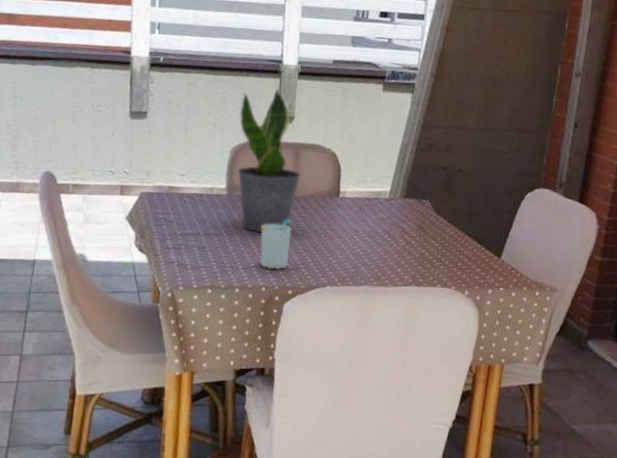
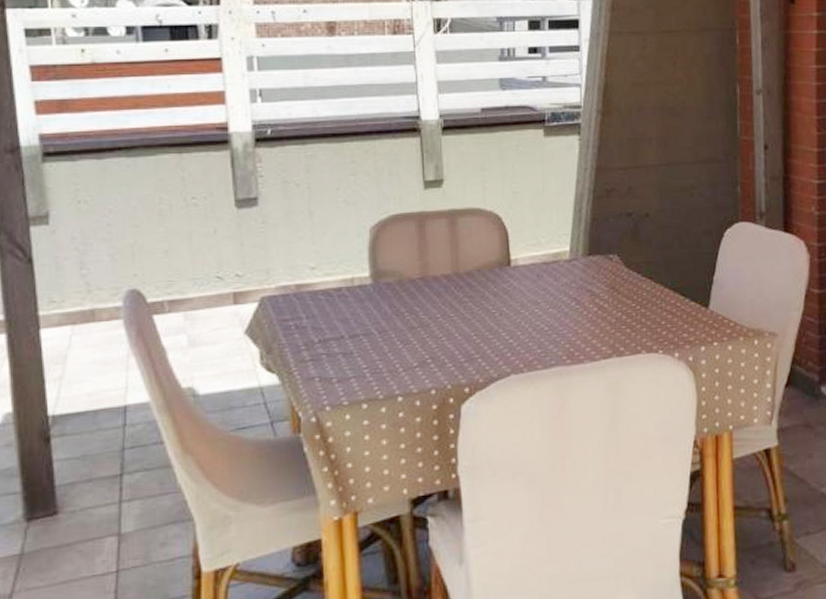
potted plant: present [238,89,301,232] -> none [375,149,461,323]
cup: present [260,220,292,270] -> none [420,303,459,366]

